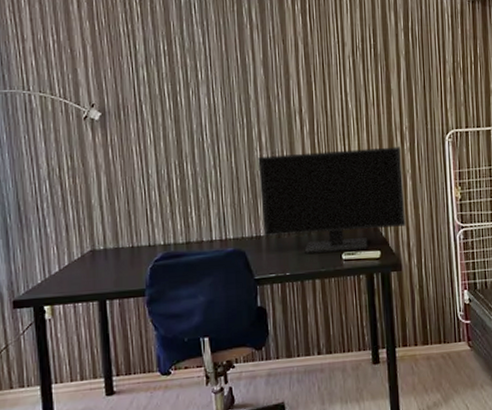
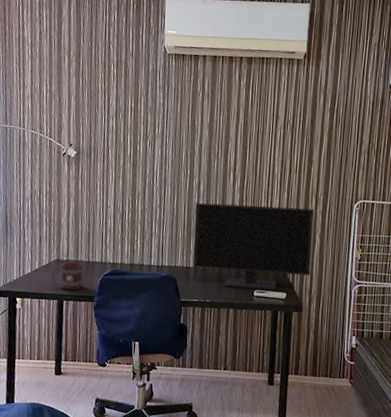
mug: none [85,249,129,288] -> present [51,261,84,291]

